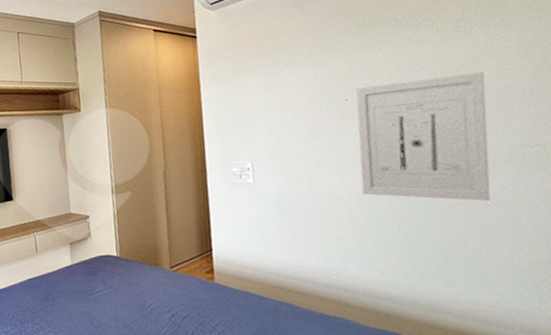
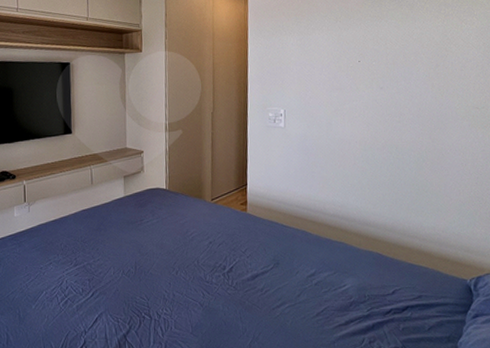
wall art: present [355,72,491,201] -> none [364,48,454,149]

